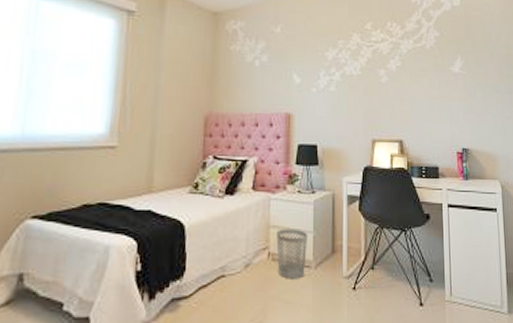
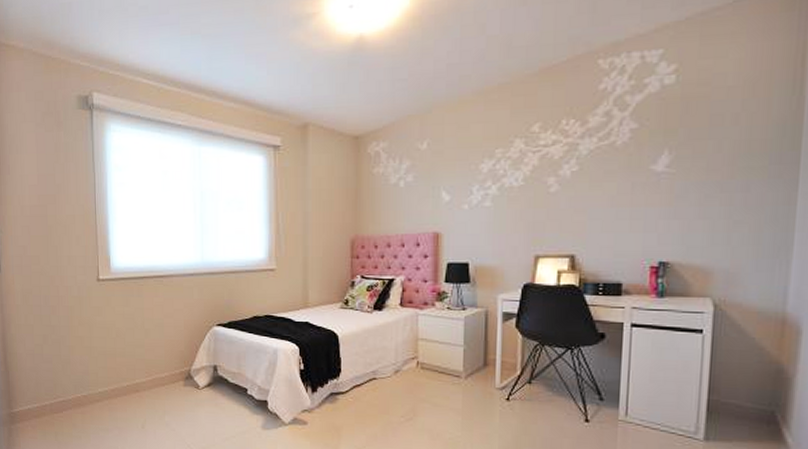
wastebasket: present [276,229,307,279] -> none [425,341,457,387]

